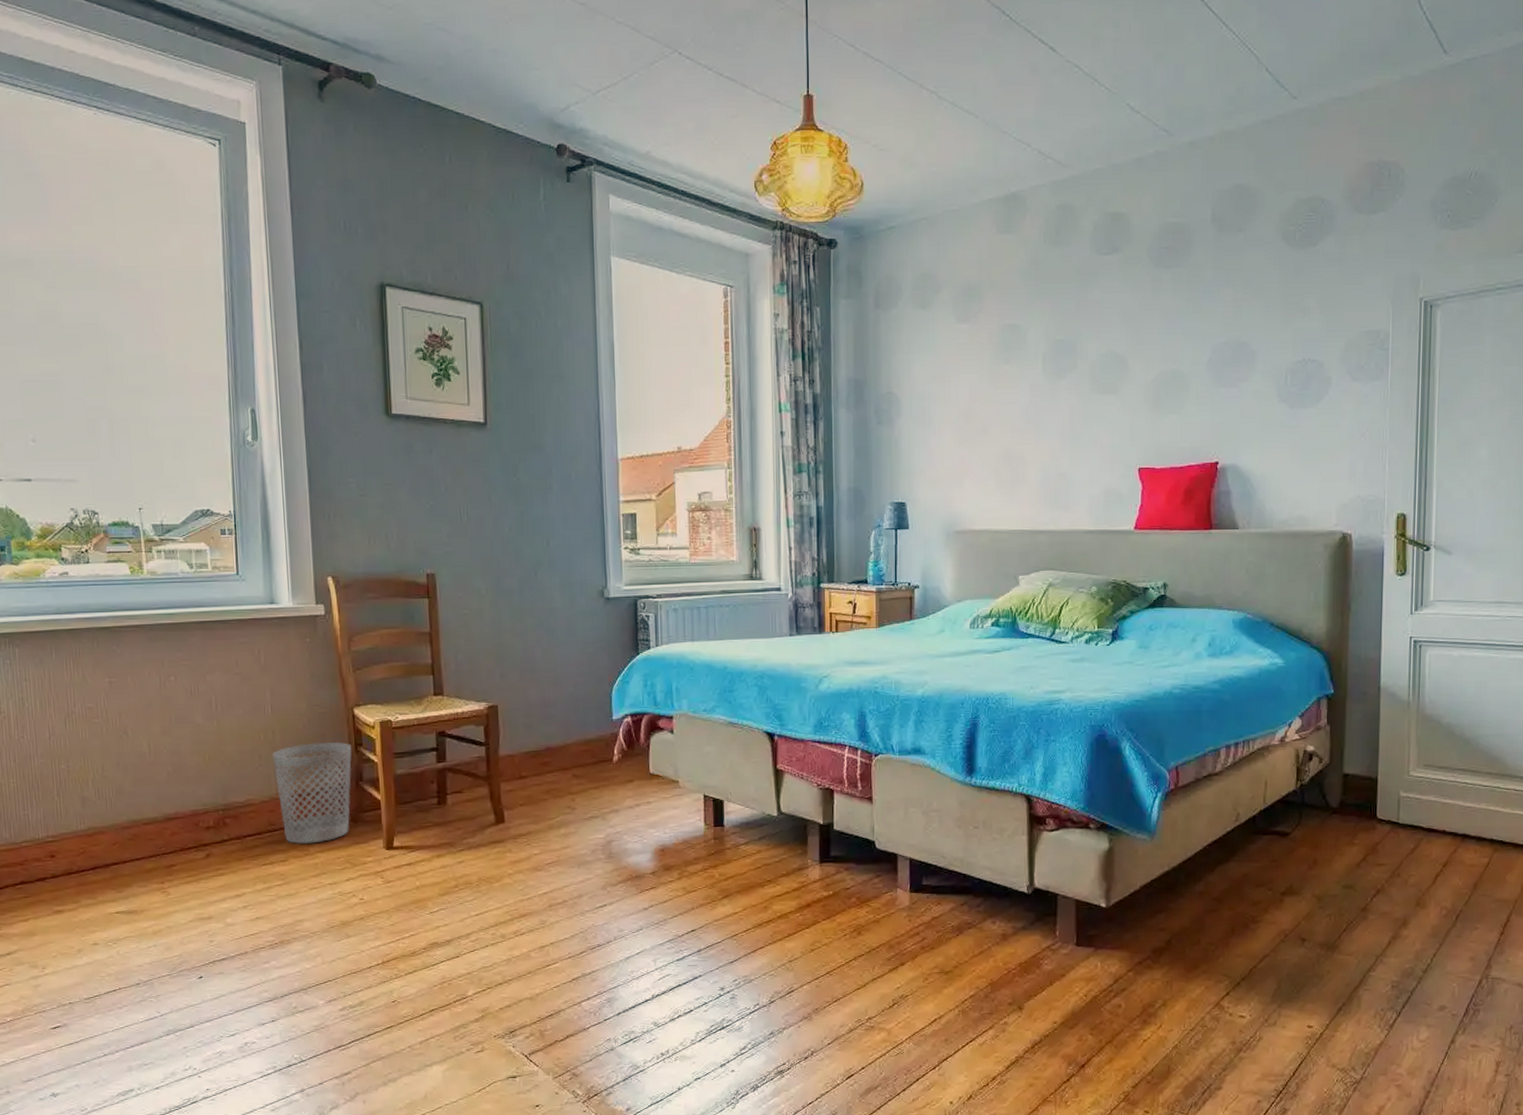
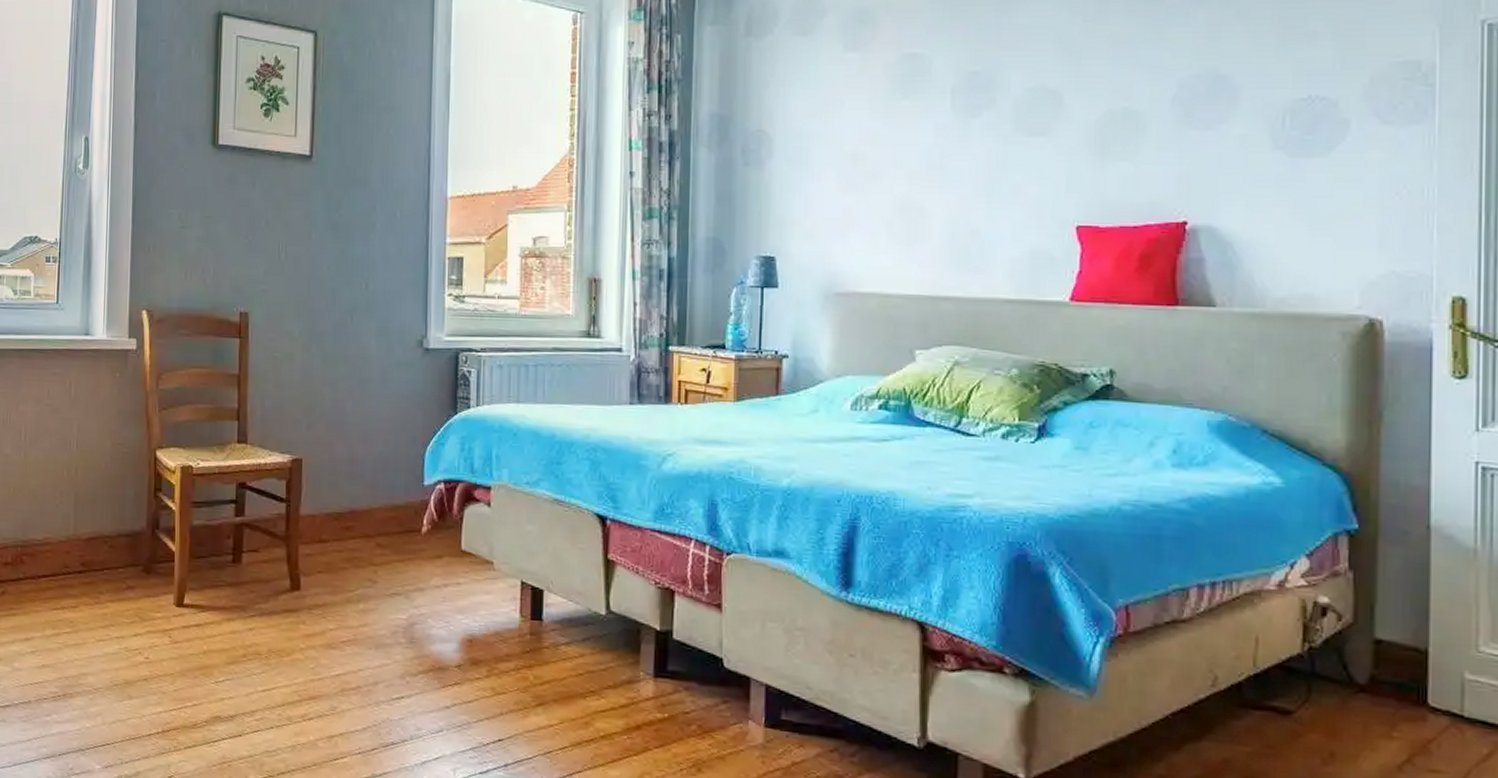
wastebasket: present [272,741,352,844] -> none [73,484,150,592]

